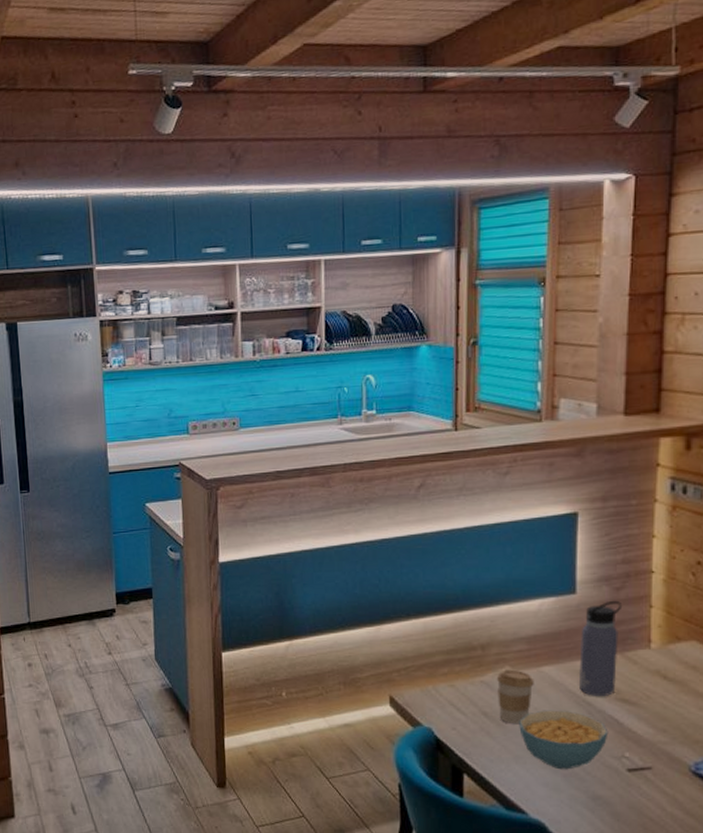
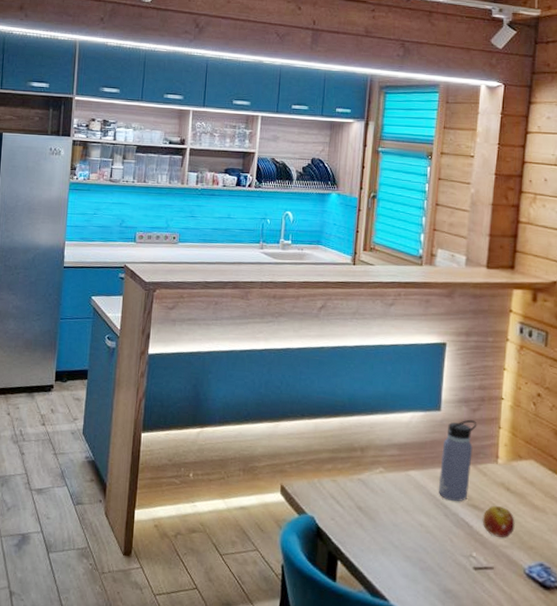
coffee cup: present [496,669,534,725] -> none [371,470,402,520]
cereal bowl: present [519,710,609,770] -> none [387,509,460,564]
fruit: none [635,697,675,733] -> present [482,505,515,538]

